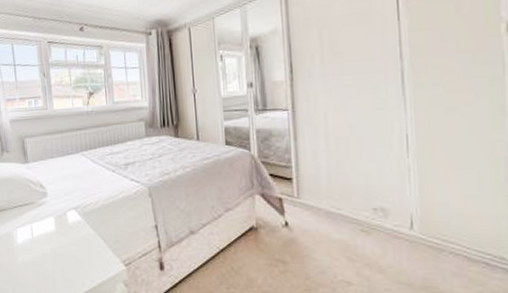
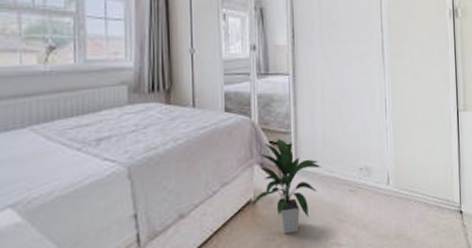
indoor plant: none [253,172,328,263] -> present [251,139,322,234]

